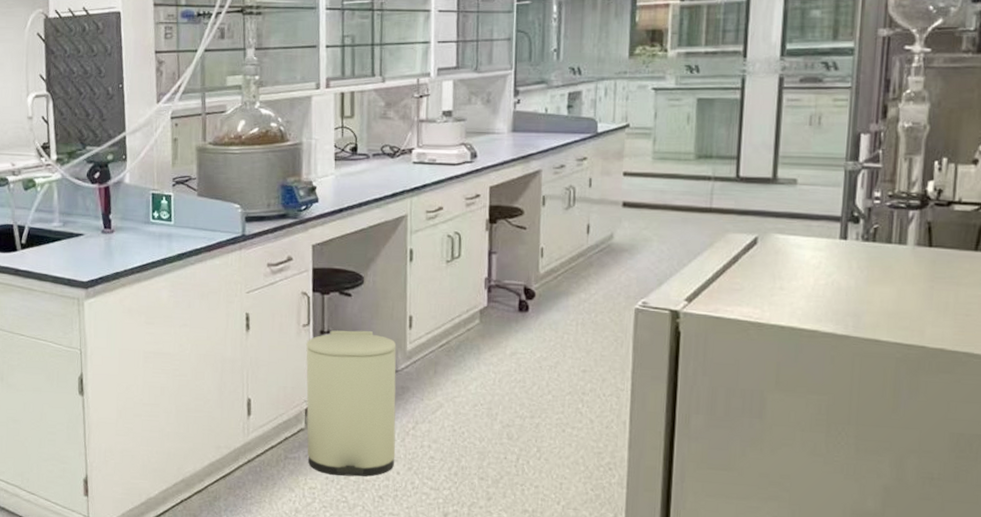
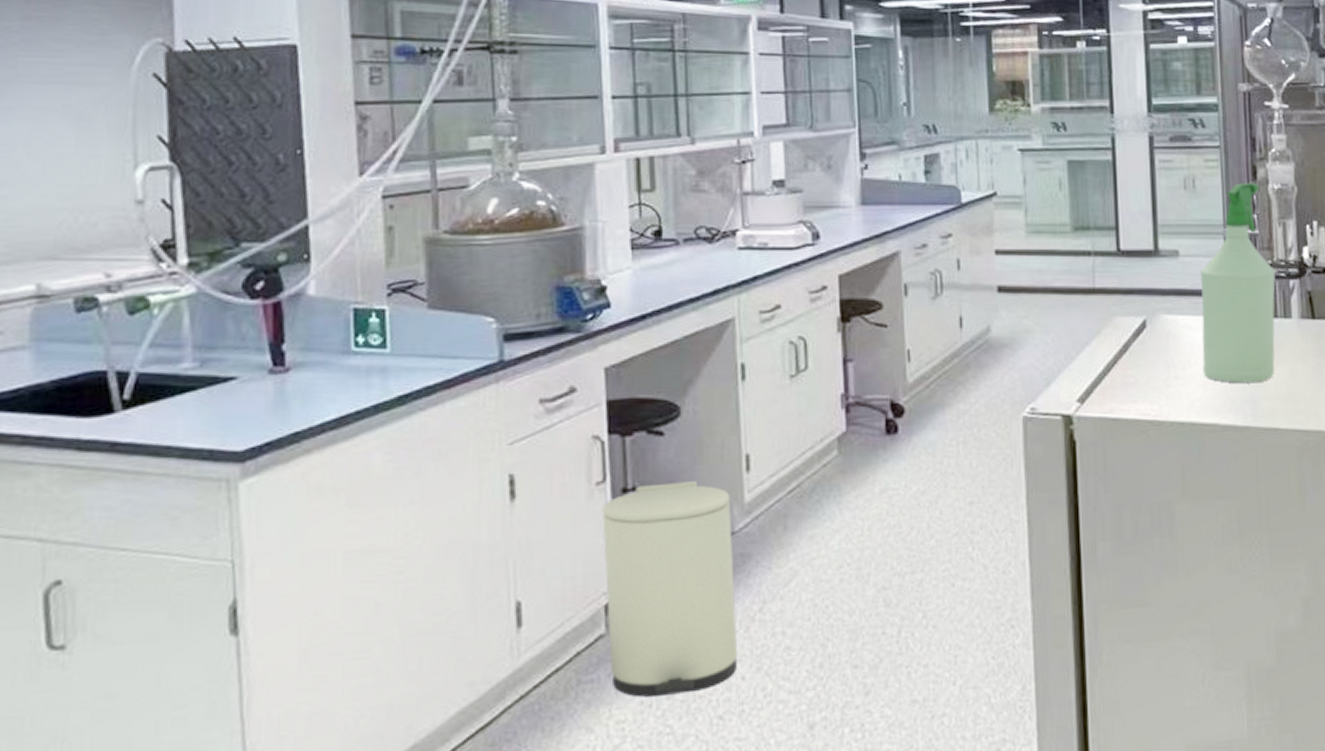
spray bottle: none [808,121,896,298] -> present [1201,183,1276,383]

